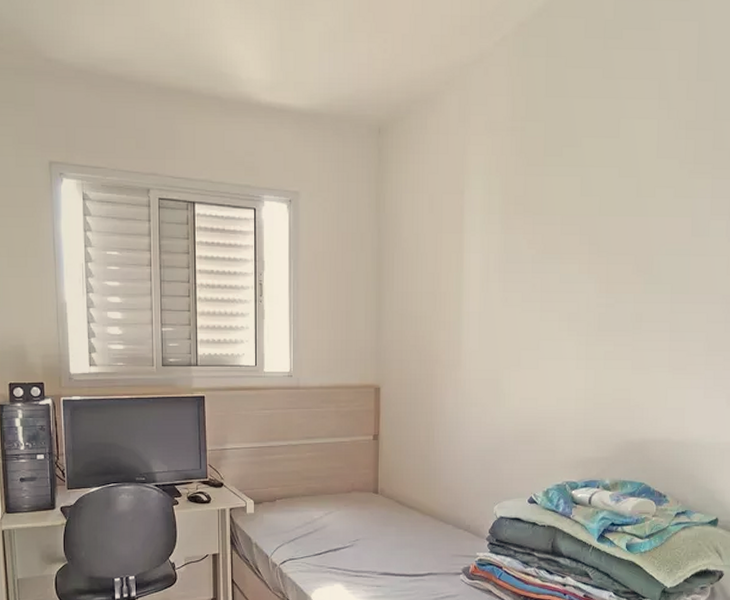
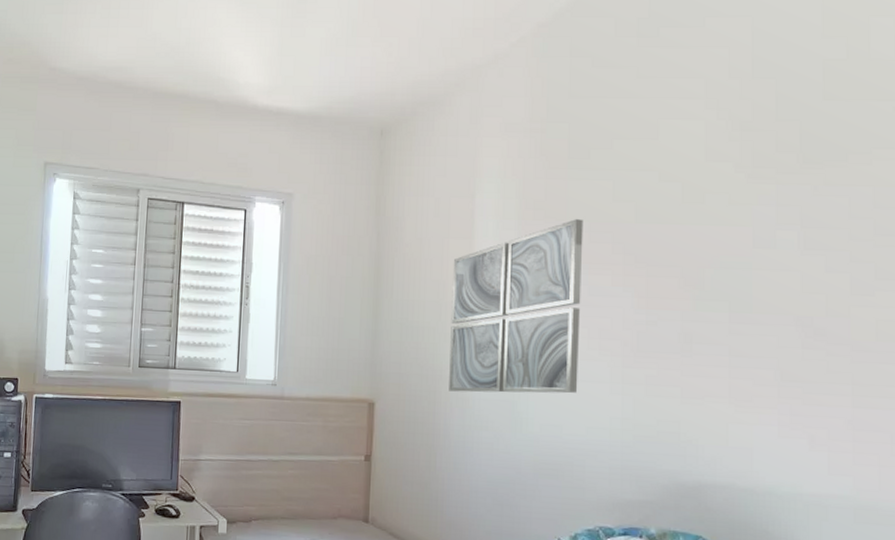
wall art: none [444,213,556,374] -> present [449,219,584,394]

